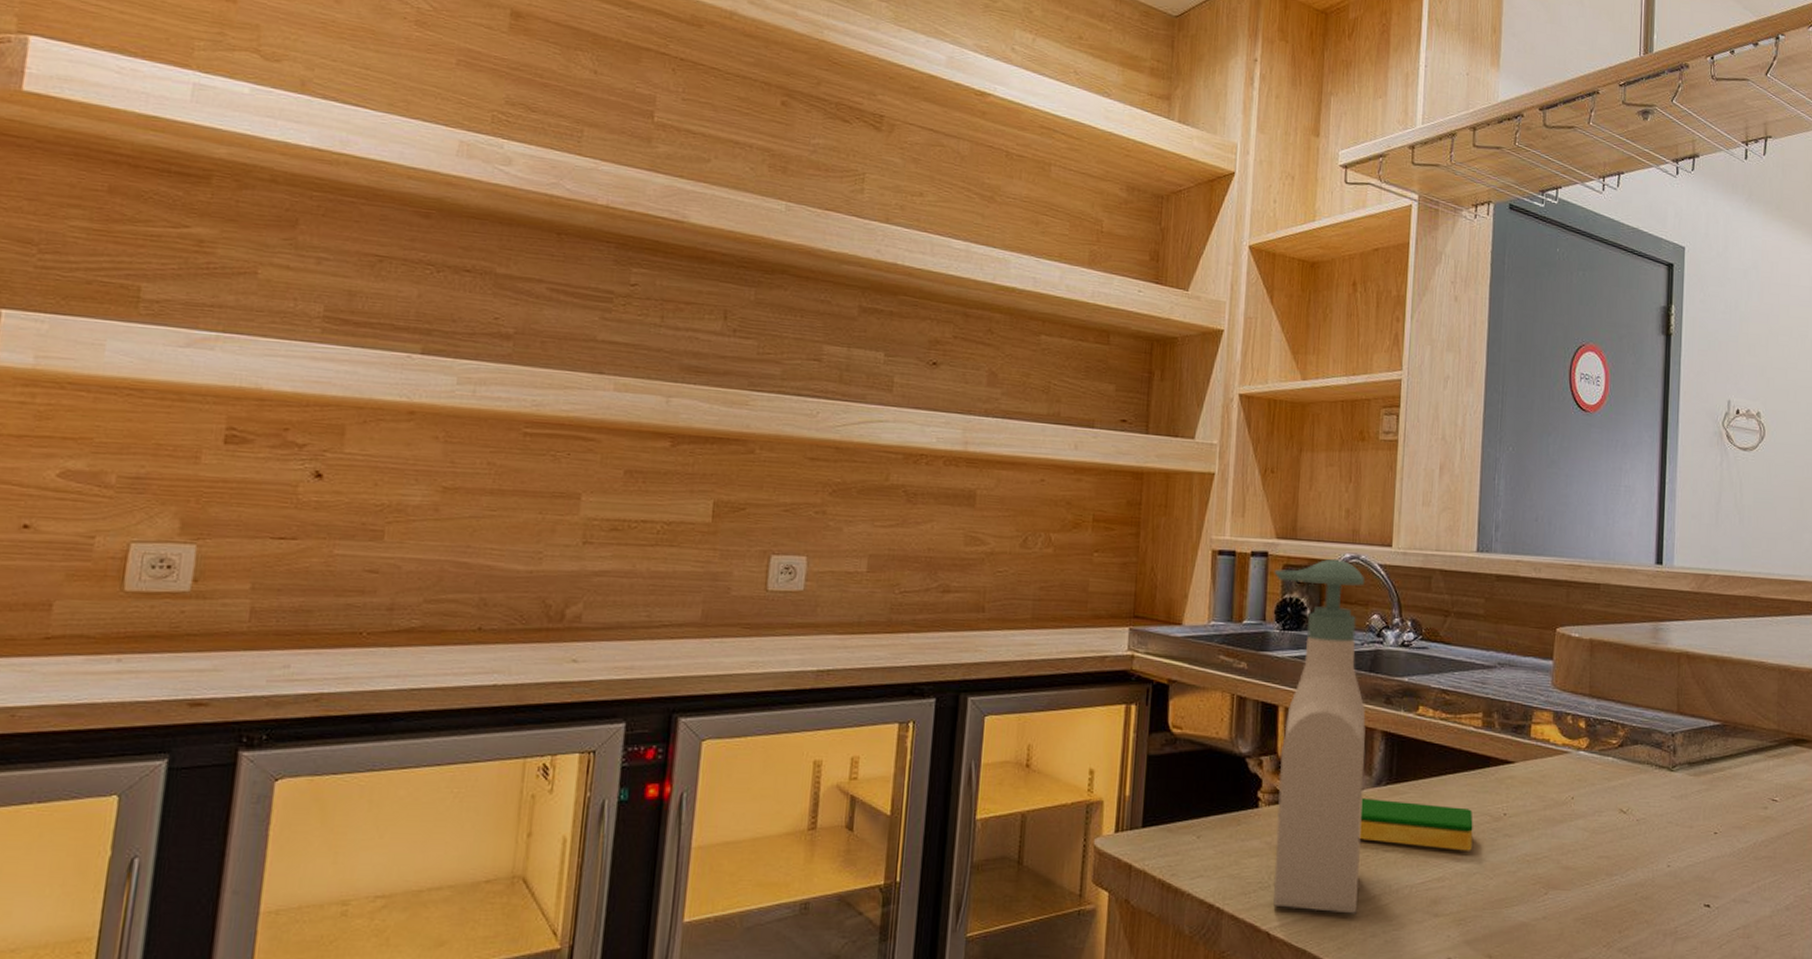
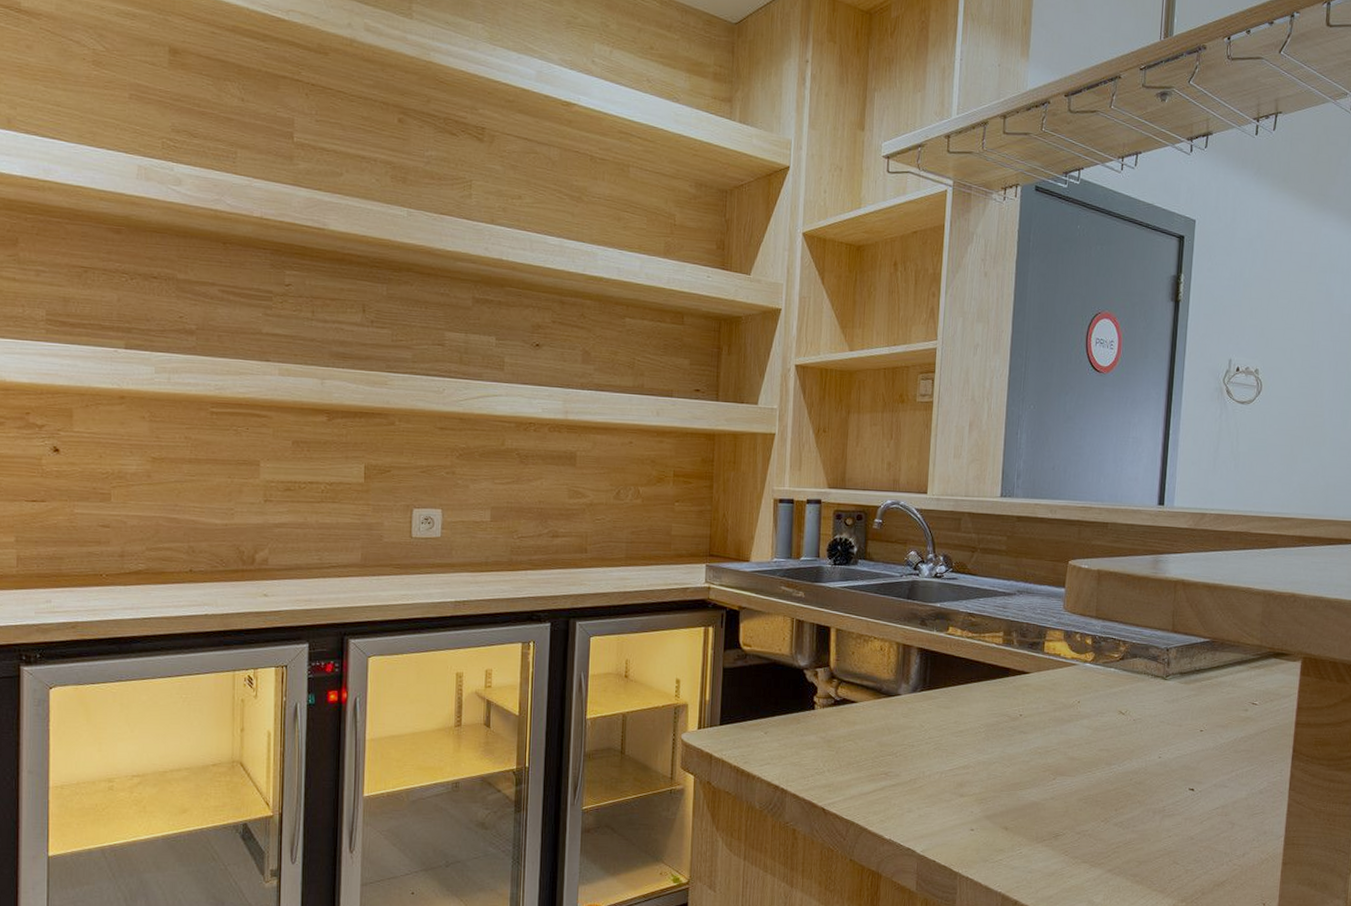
soap bottle: present [1273,558,1366,914] -> none [826,504,904,794]
dish sponge: present [1359,797,1473,851] -> none [898,701,994,745]

